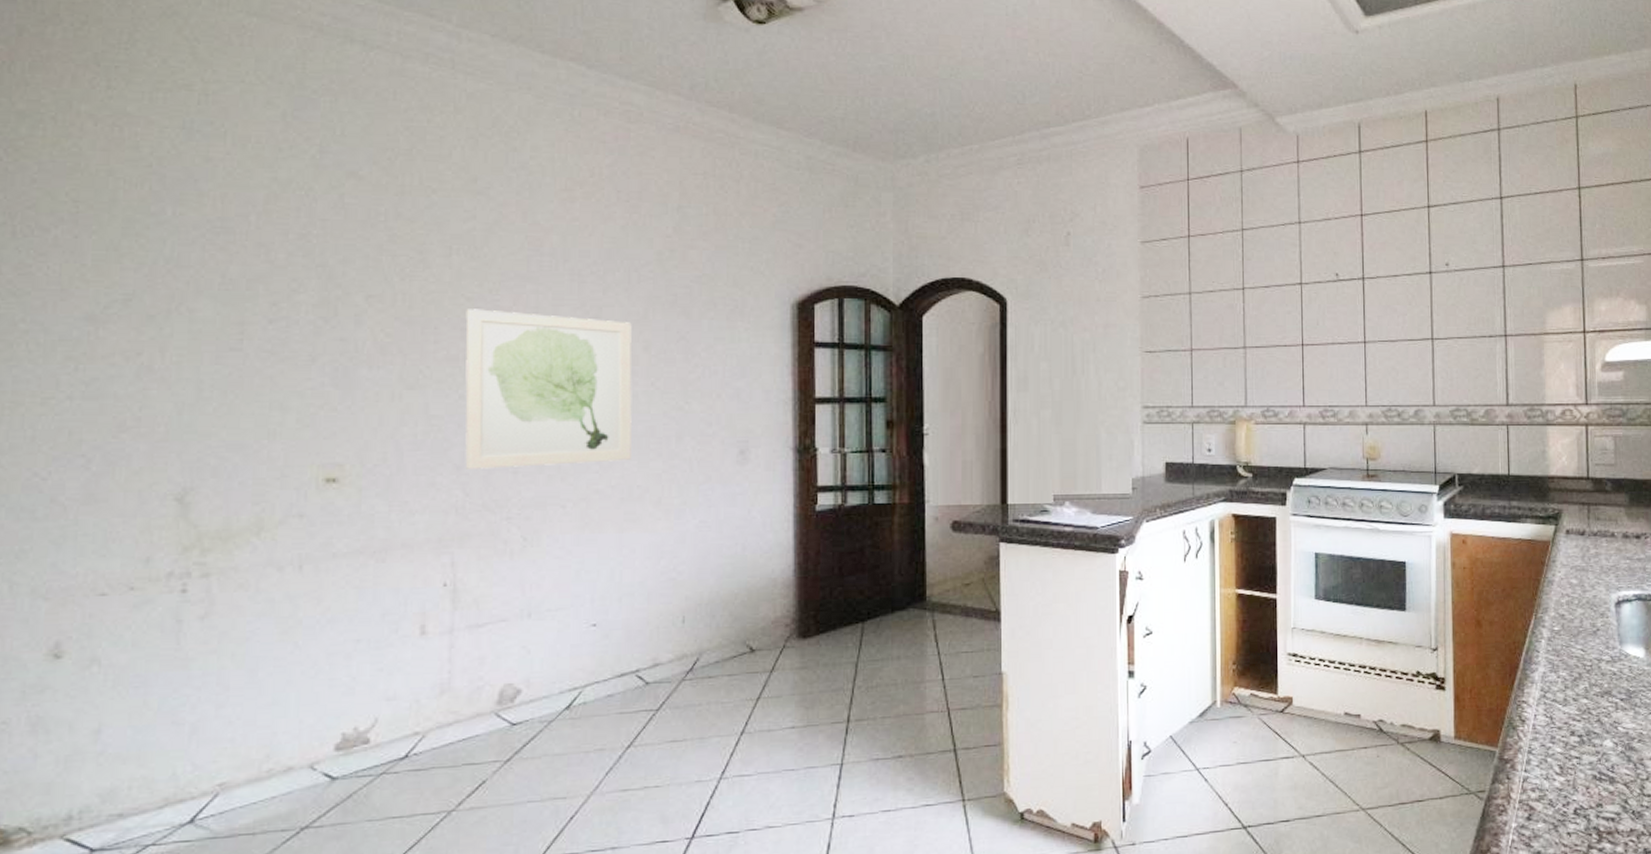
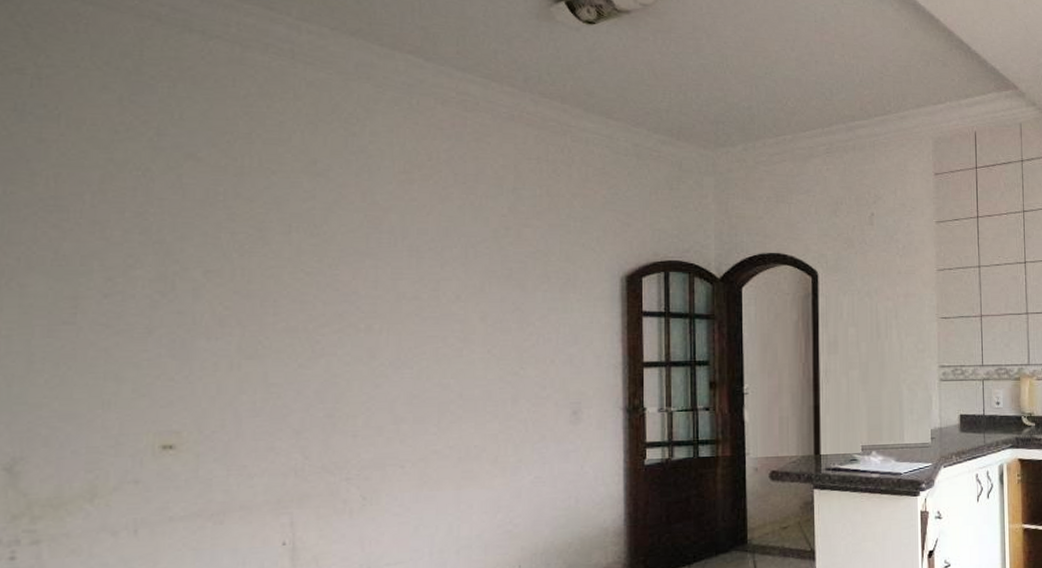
wall art: present [465,309,632,469] -> none [304,283,469,434]

